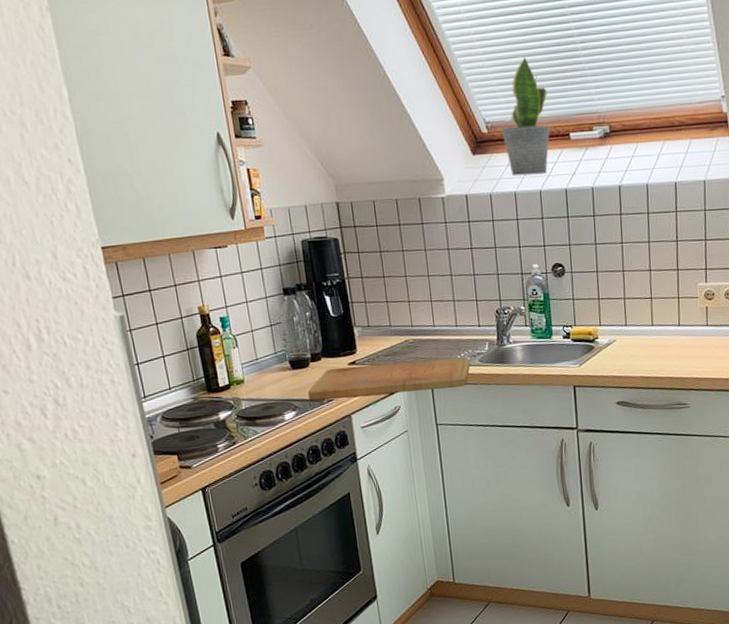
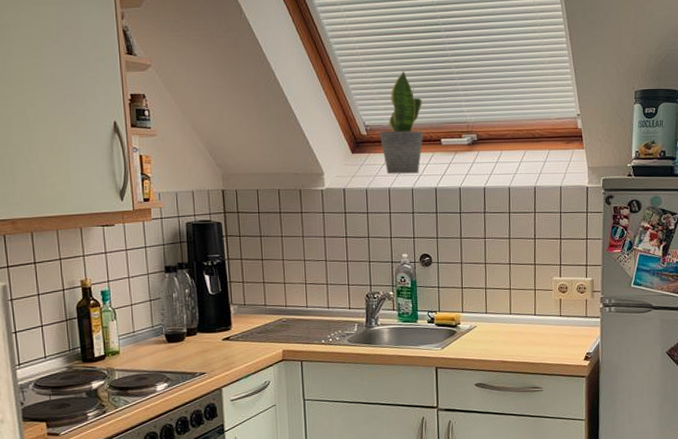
cutting board: present [307,357,470,400] -> none [181,337,339,373]

